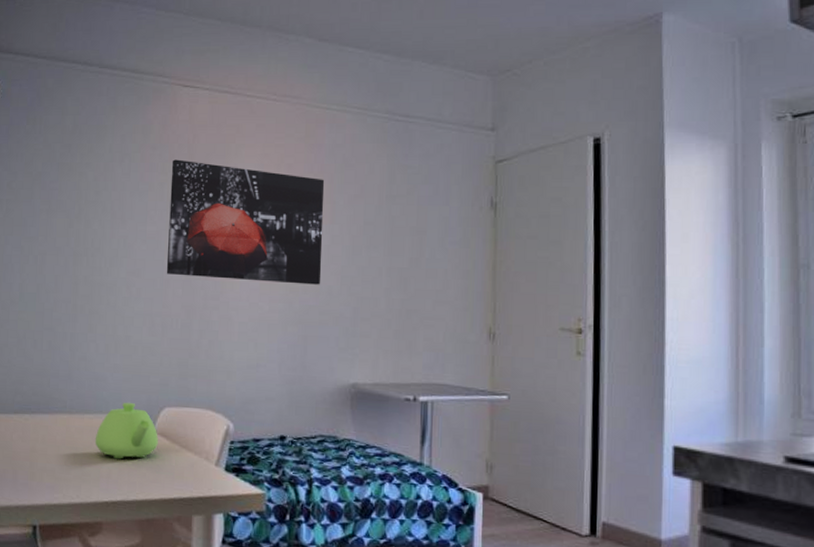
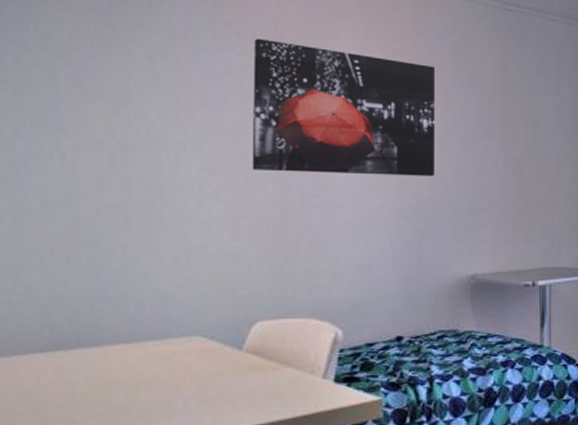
teapot: present [95,402,158,459] -> none [163,320,250,389]

